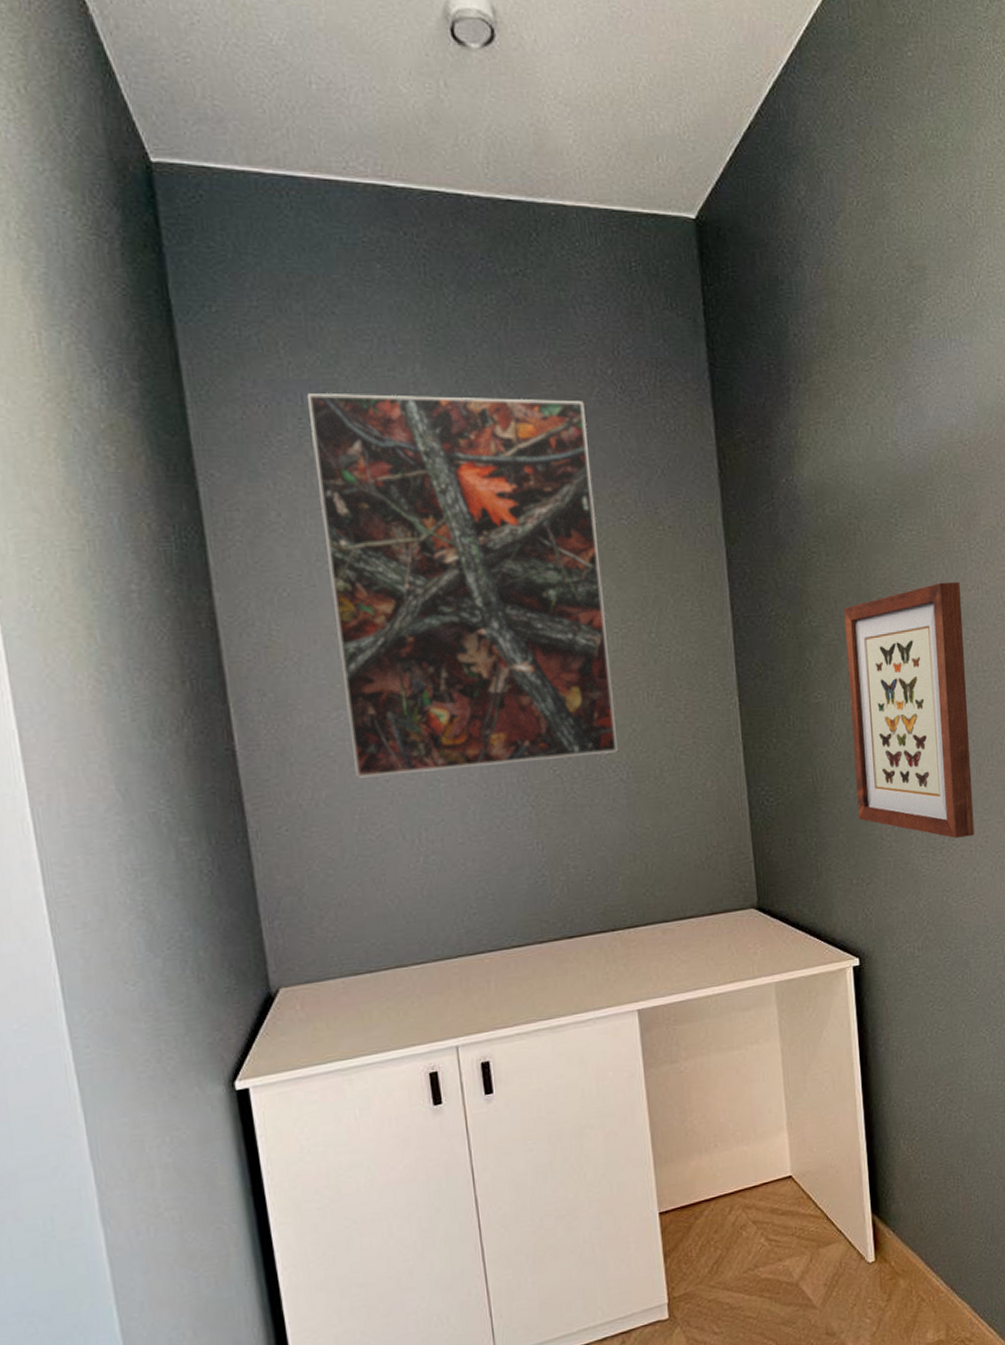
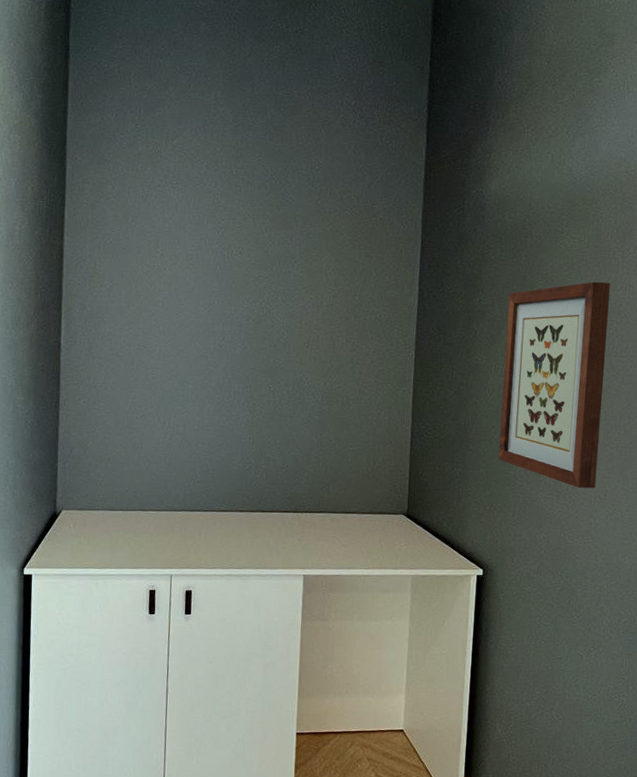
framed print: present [306,394,619,778] -> none [134,108,331,381]

